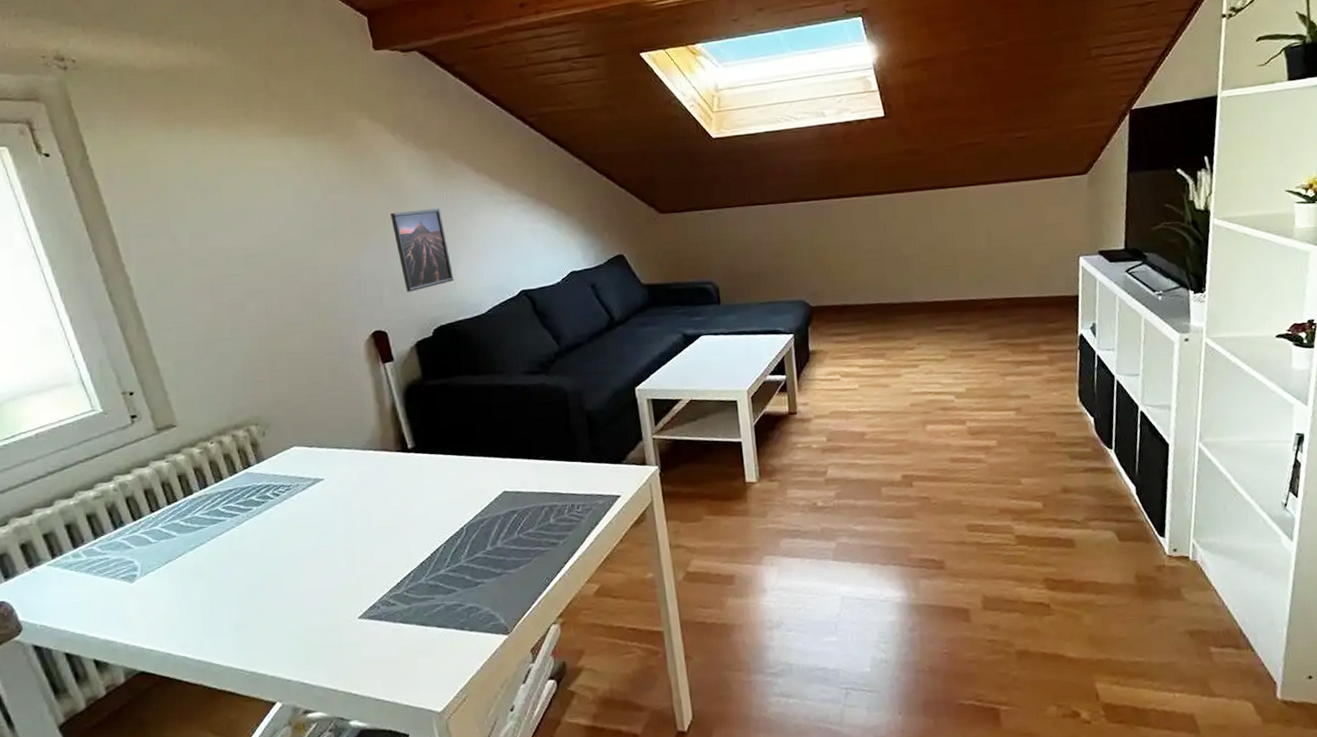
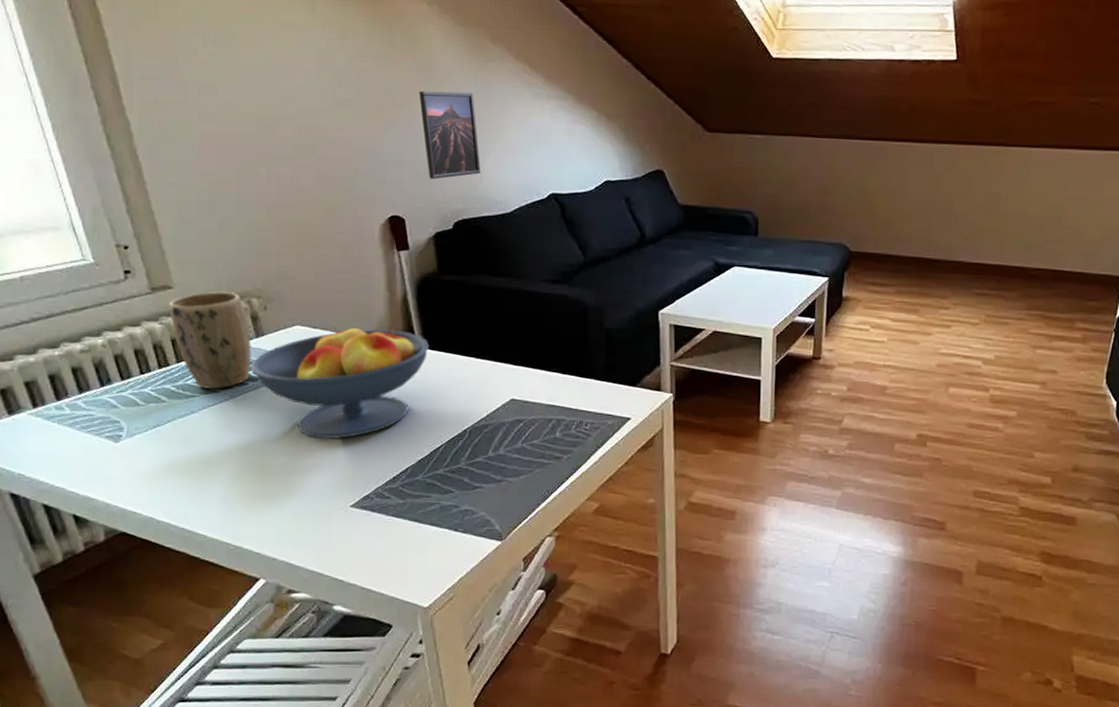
plant pot: none [173,423,254,519] -> present [169,292,251,389]
fruit bowl: none [253,438,420,554] -> present [250,325,429,438]

